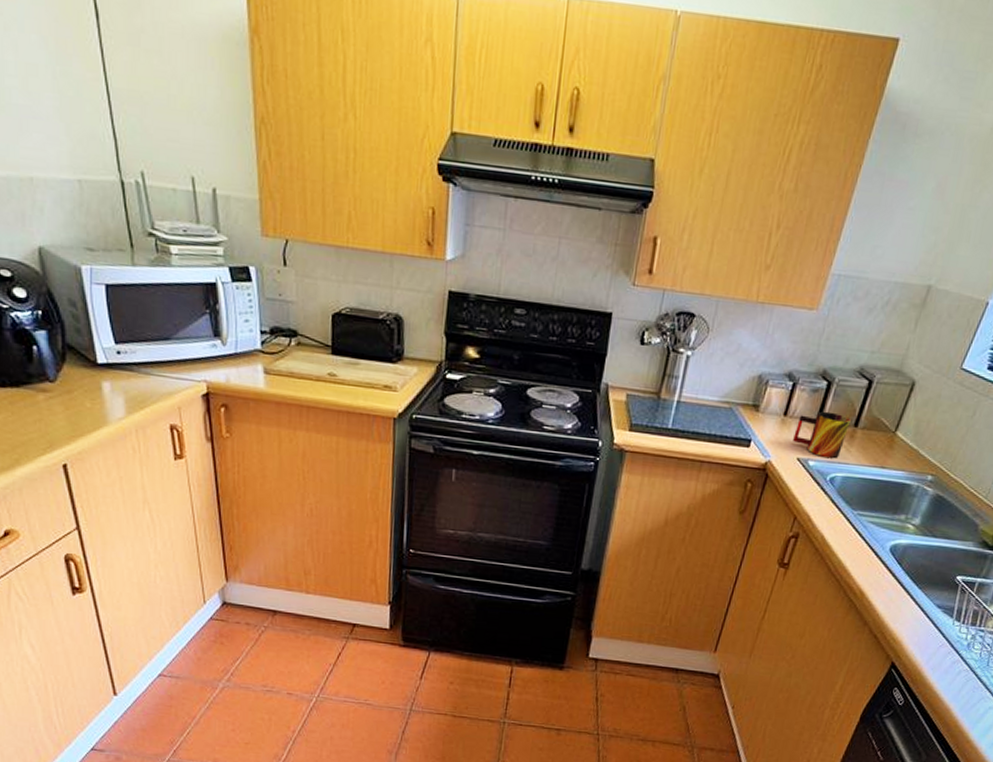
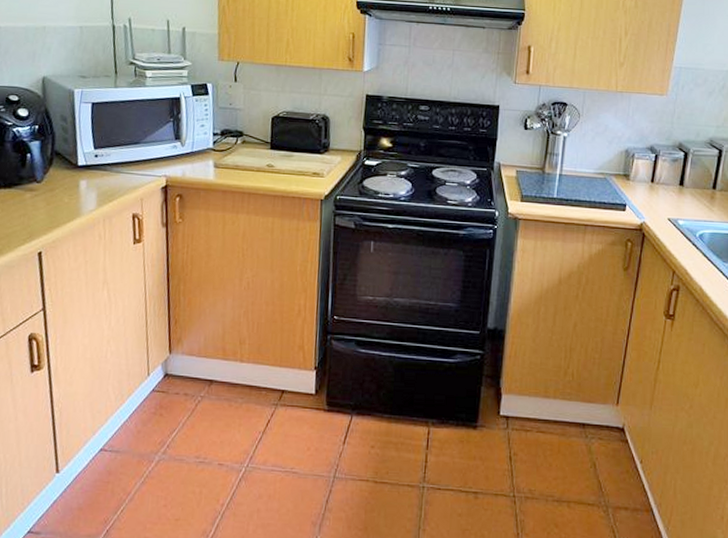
mug: present [793,411,851,458] -> none [662,177,709,217]

